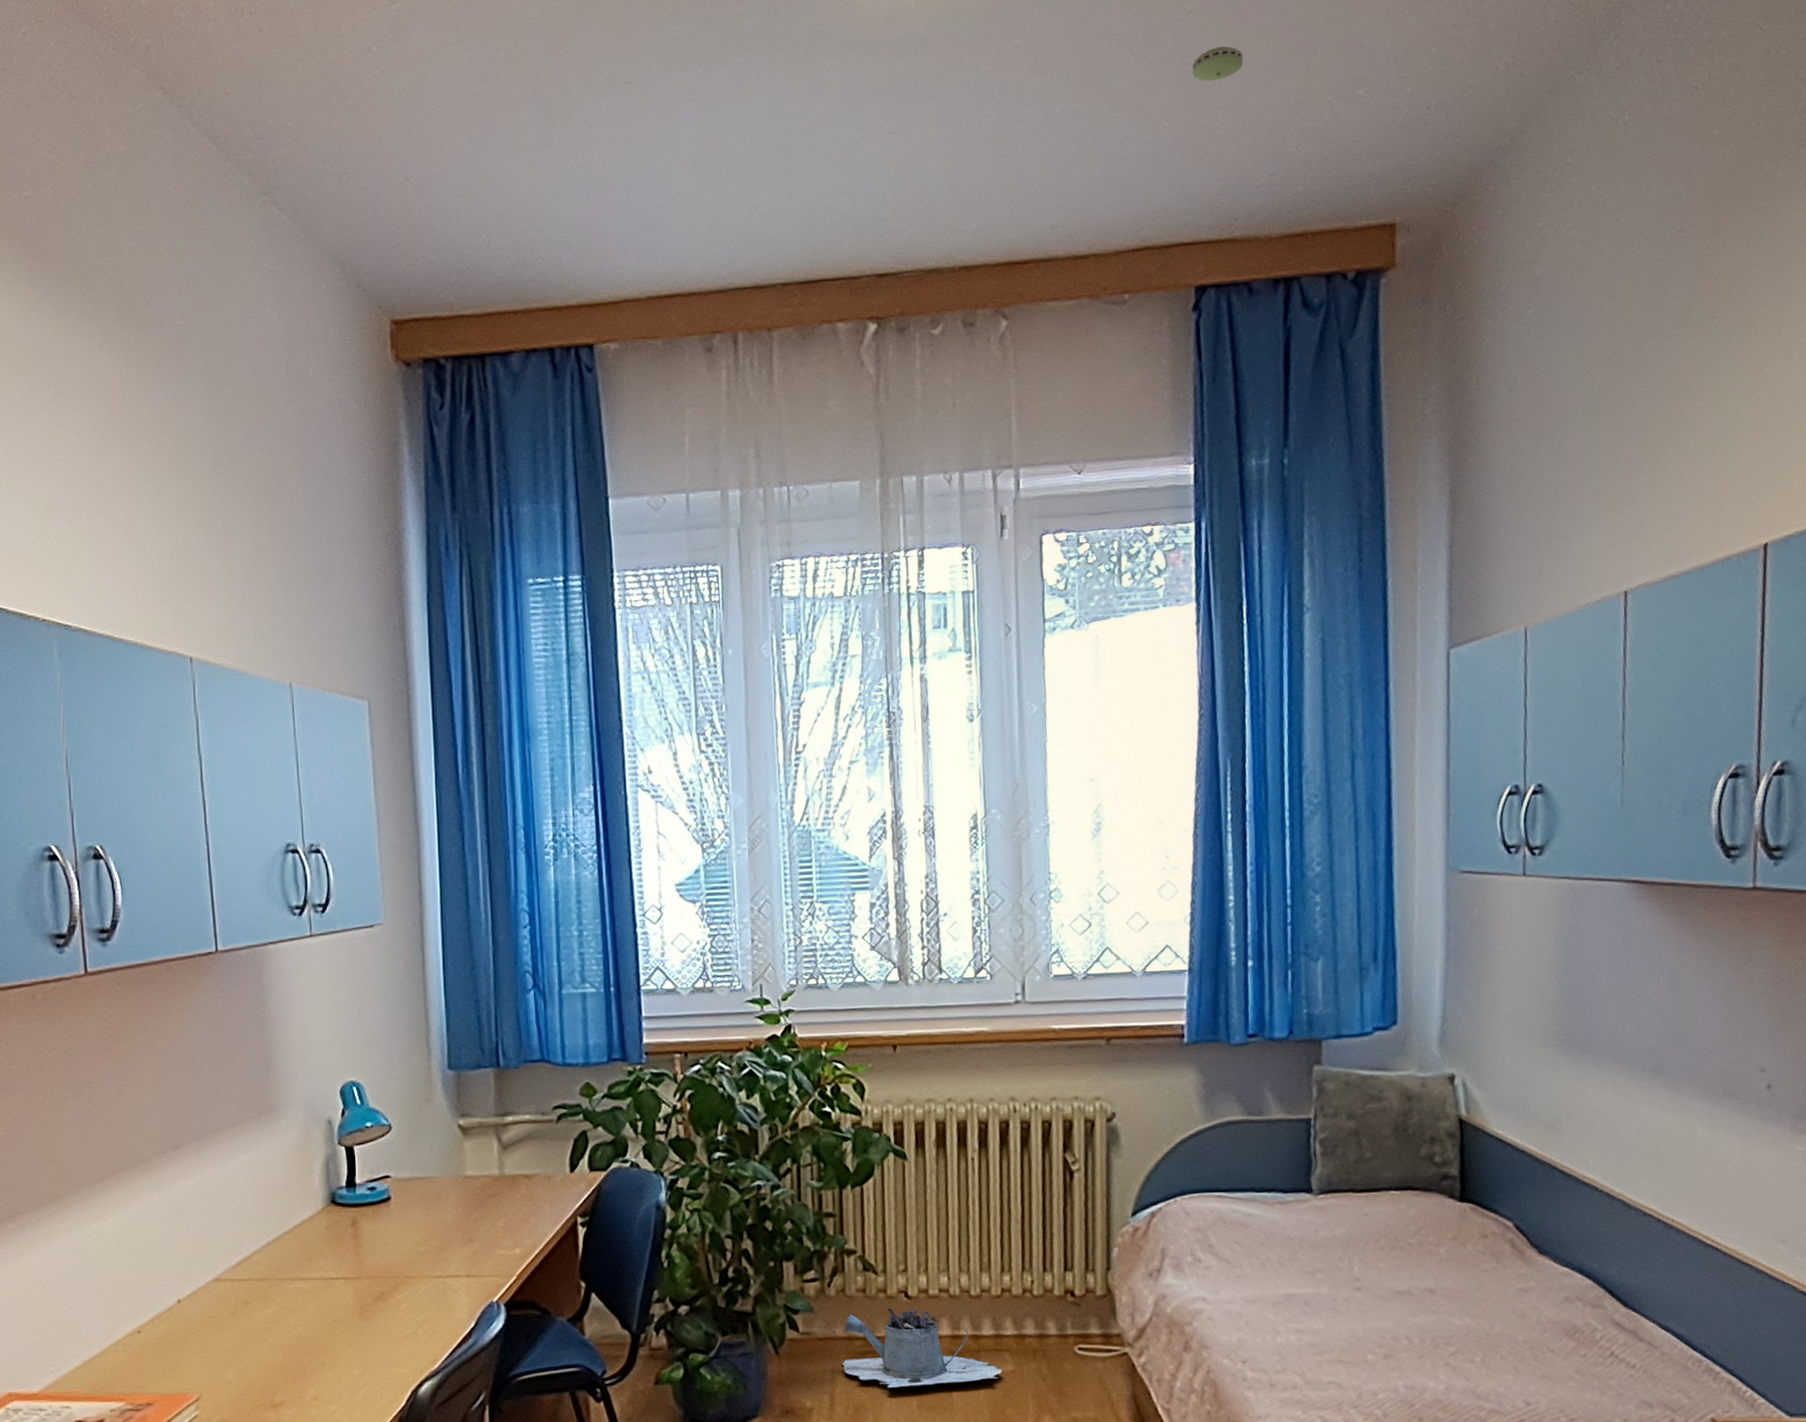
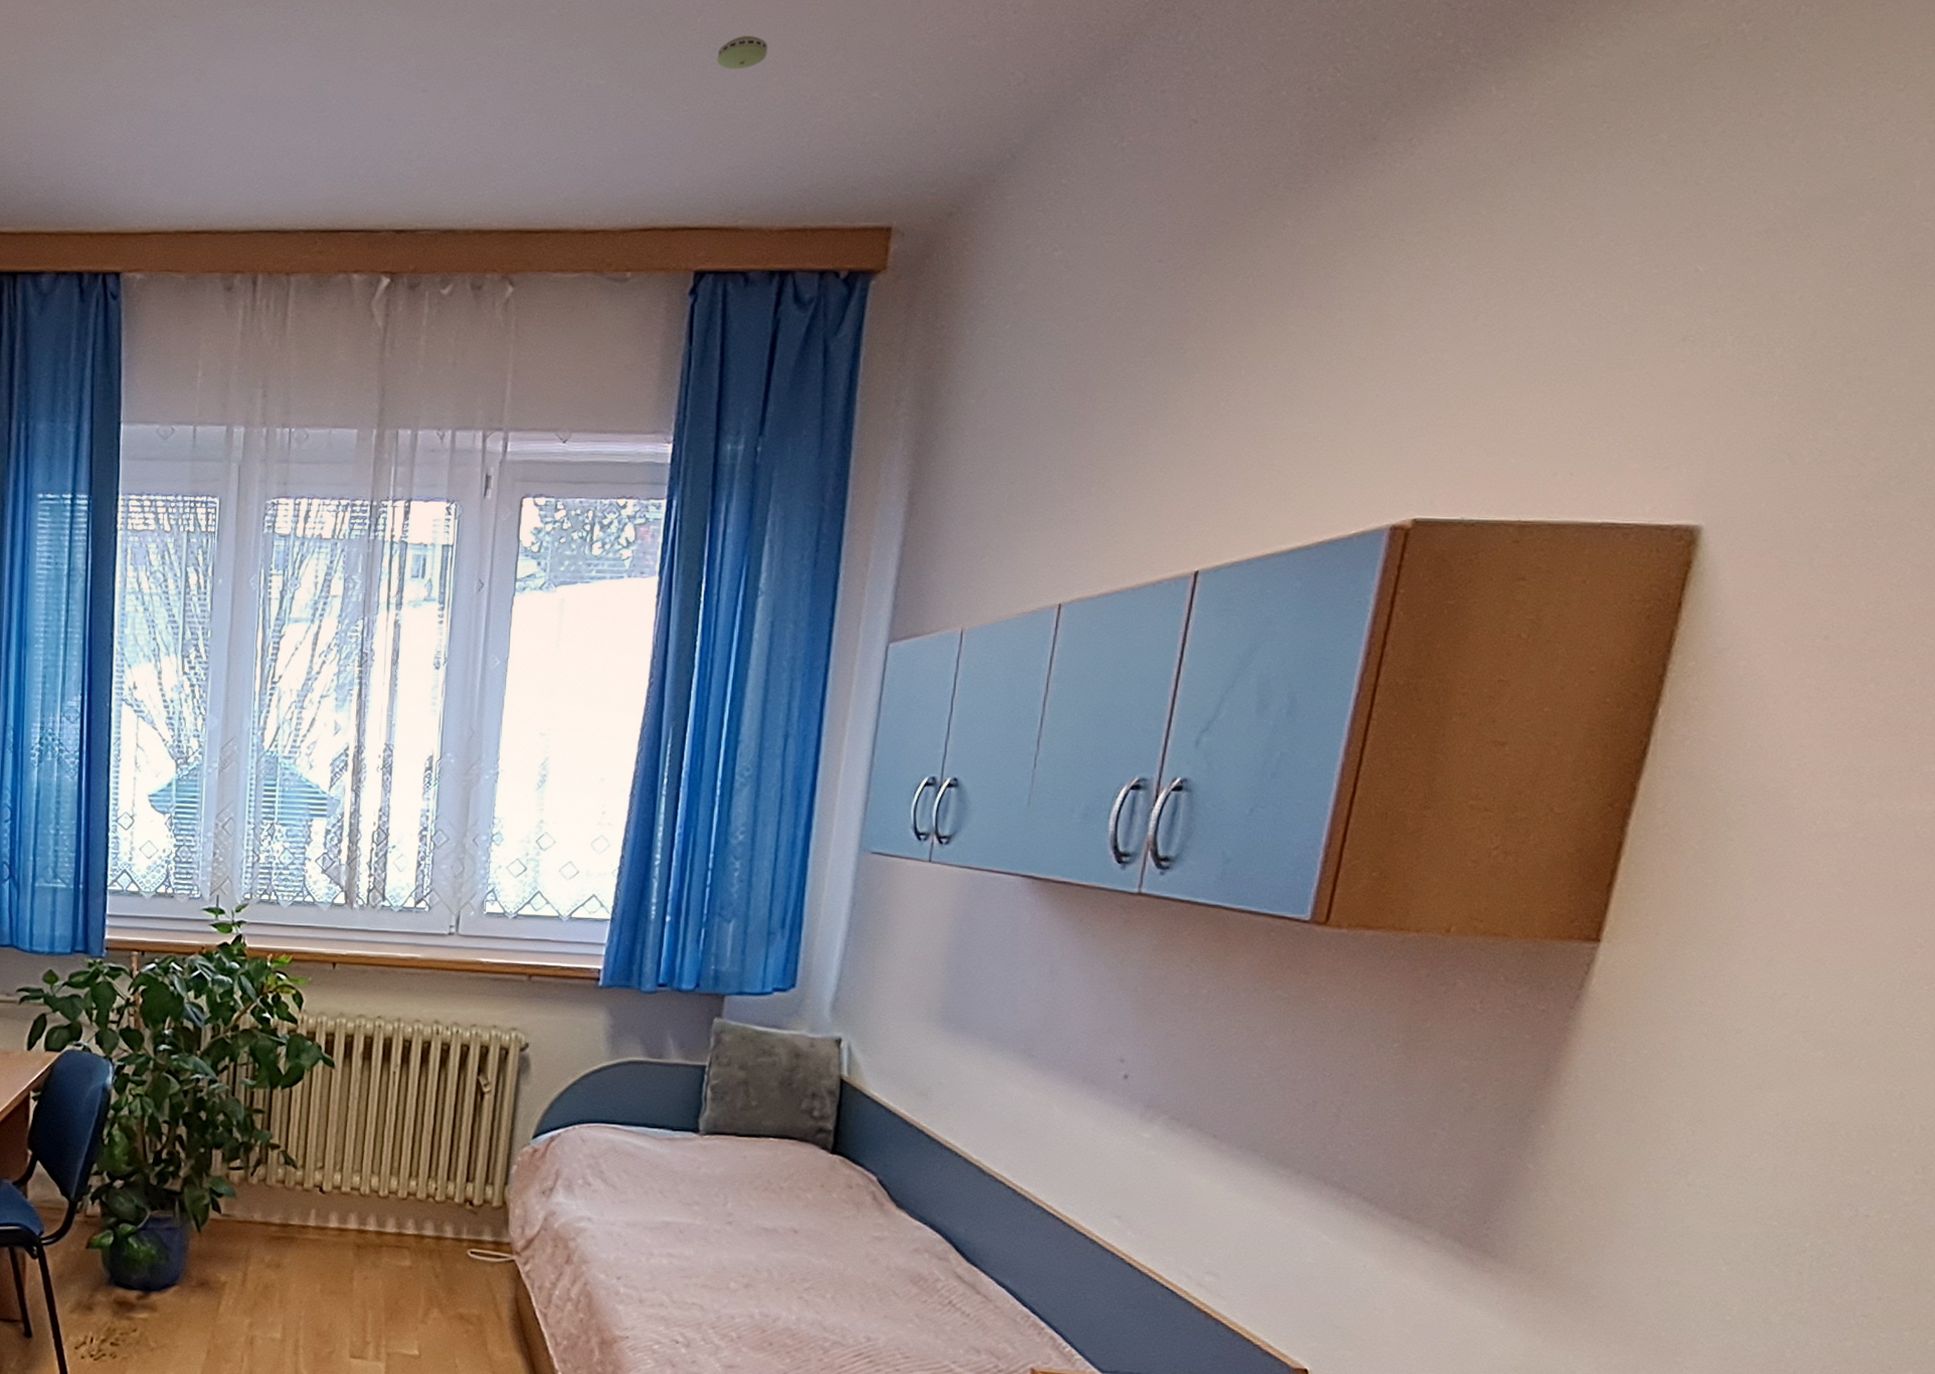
watering can: present [842,1307,1002,1388] -> none [257,1199,400,1273]

